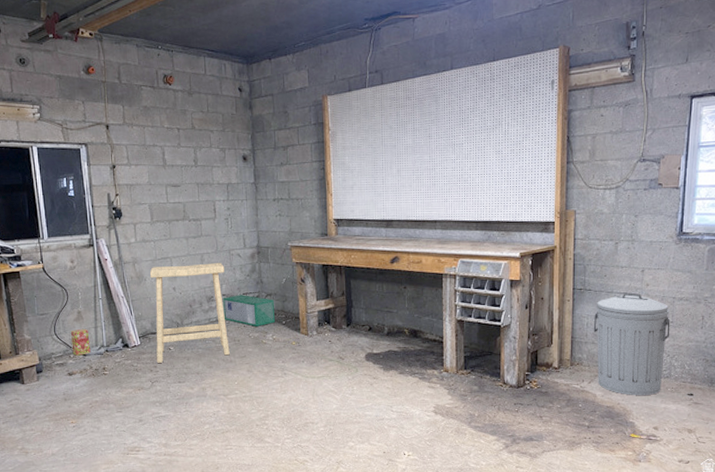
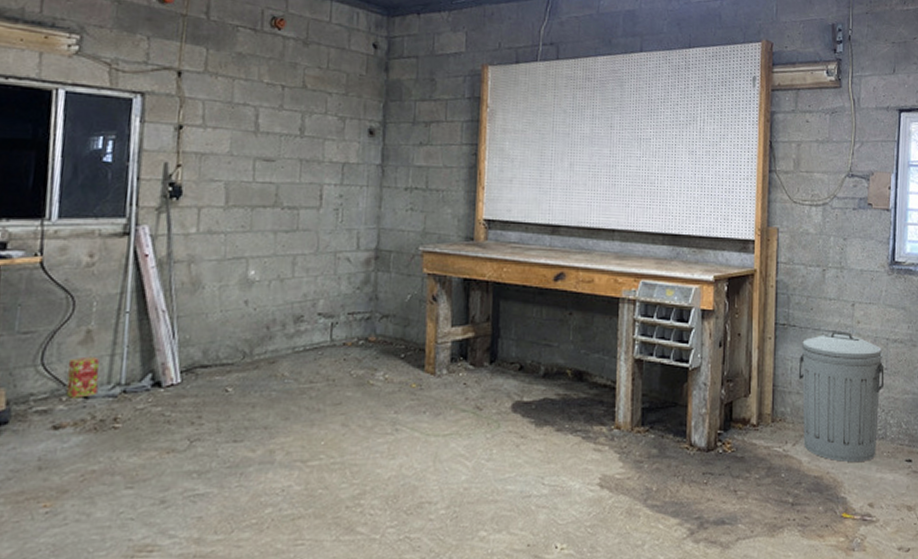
stool: present [149,263,230,363] -> none [203,268,325,411]
storage bin: present [223,295,276,327] -> none [315,315,391,360]

